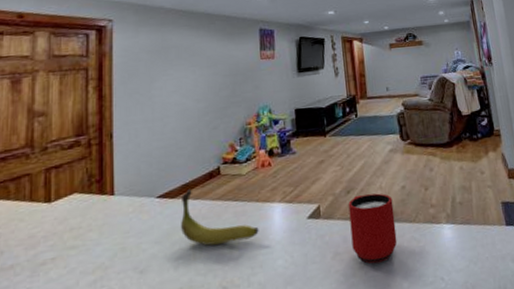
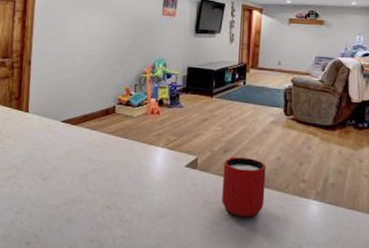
banana: present [181,189,259,246] -> none [78,120,142,173]

